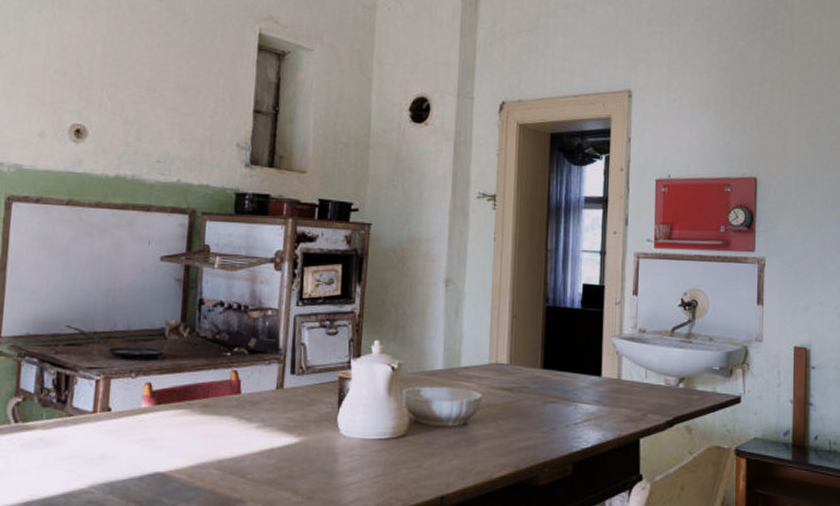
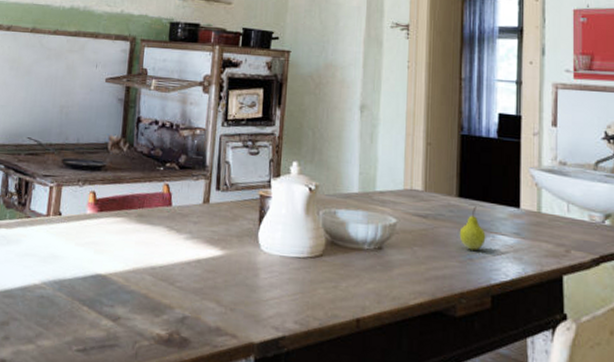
fruit: none [543,377,569,420] -> present [459,206,486,250]

